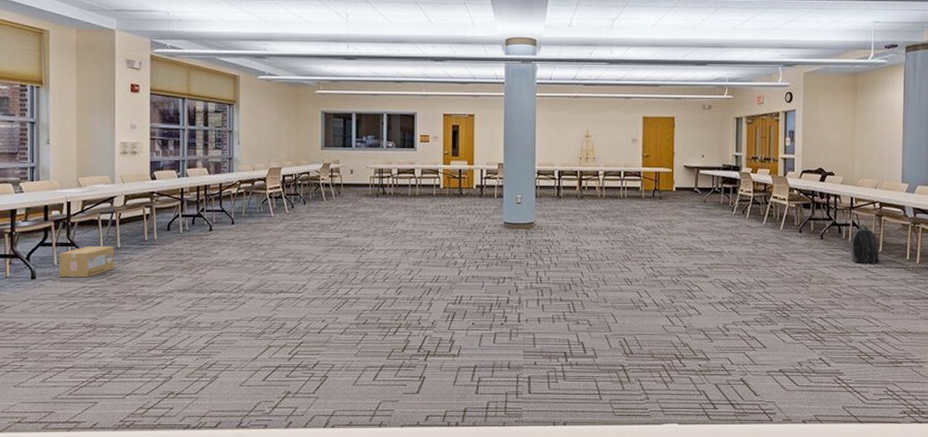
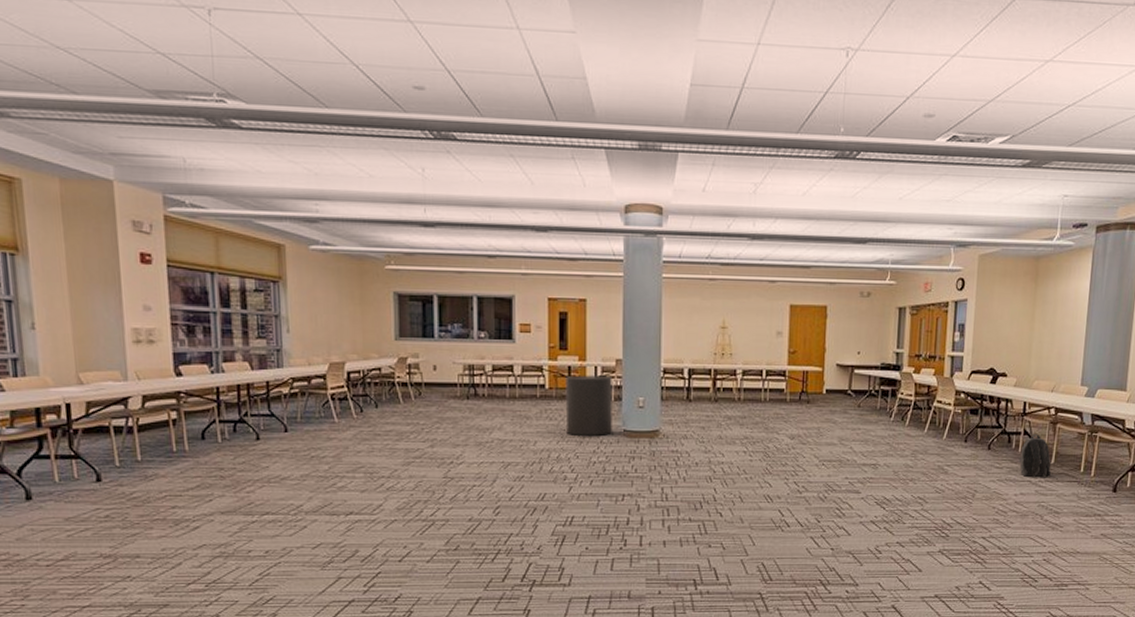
cardboard box: present [59,246,114,278] -> none [60,459,135,498]
trash can: none [456,177,496,228] -> present [565,375,613,437]

